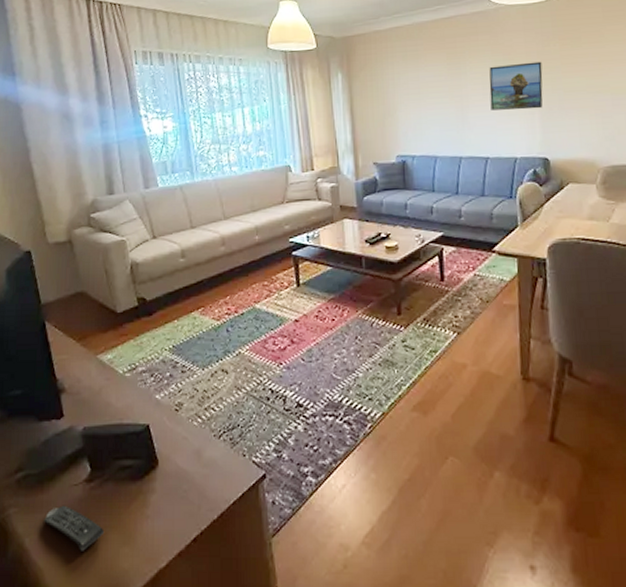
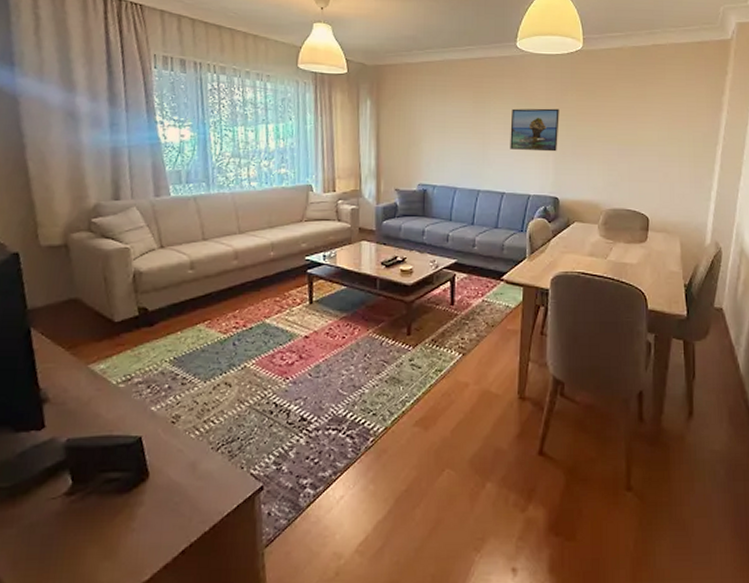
remote control: present [44,505,105,551] -> none [14,519,84,567]

